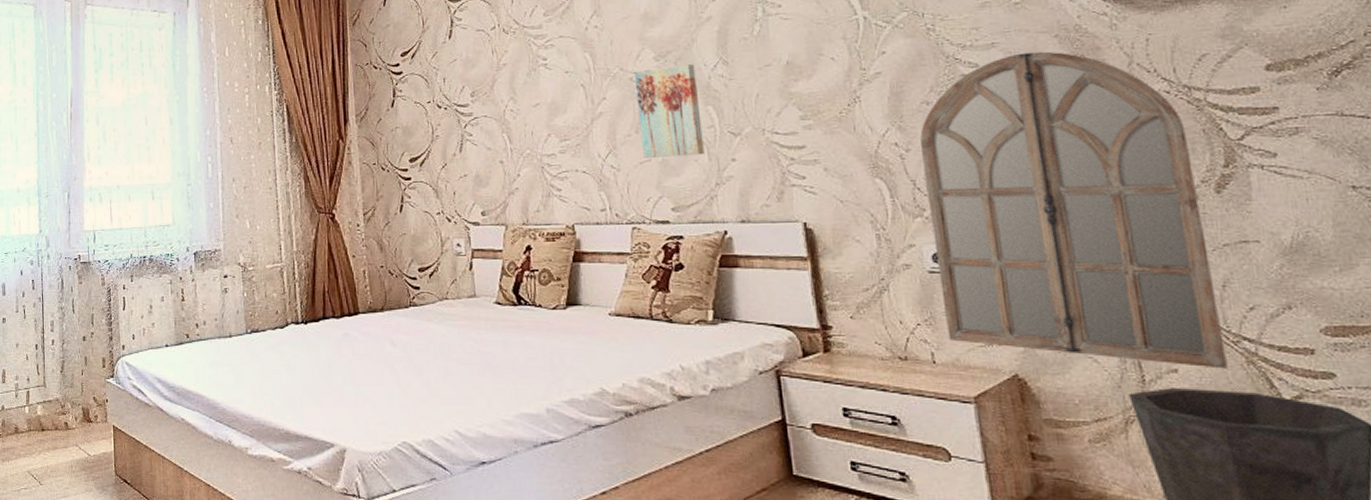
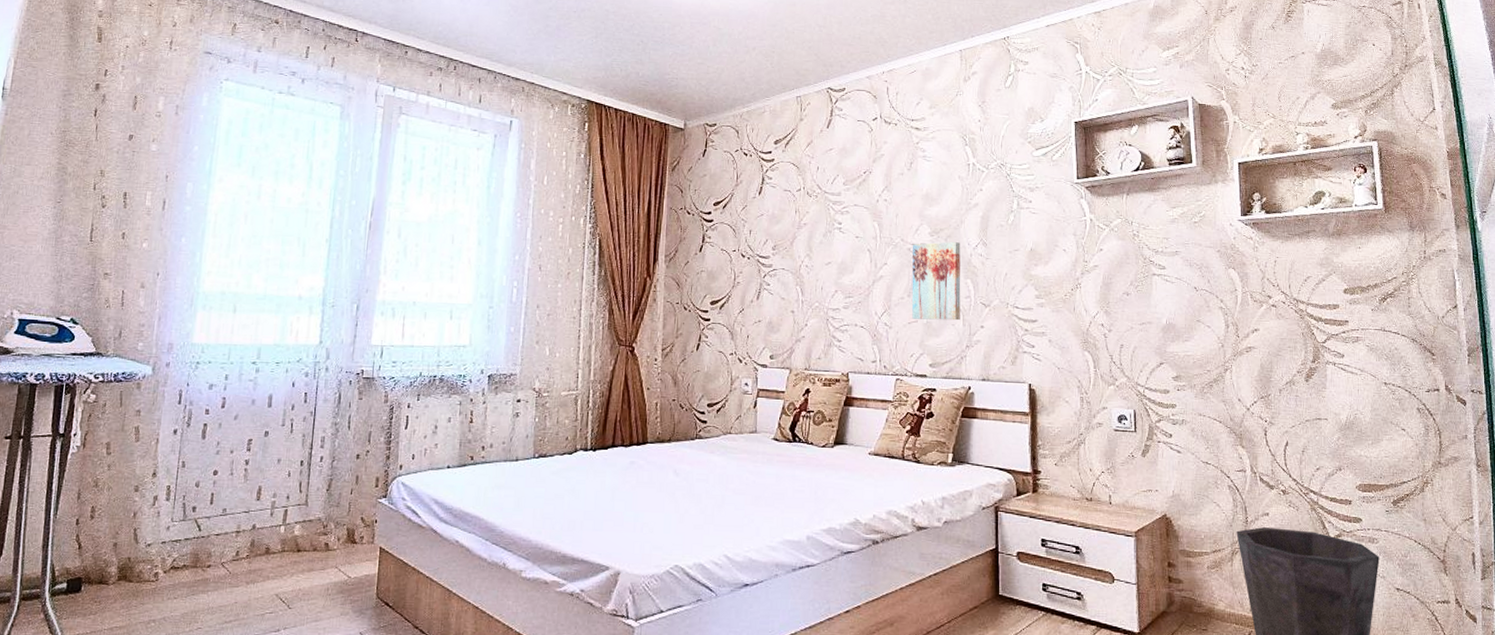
home mirror: present [920,51,1228,369] -> none [1119,261,1299,514]

